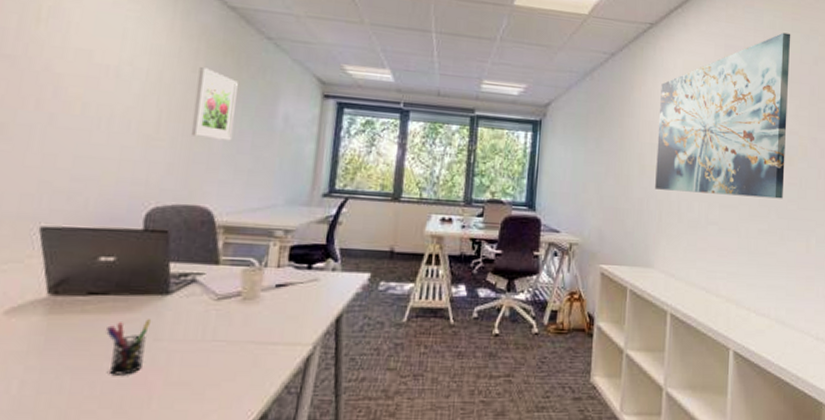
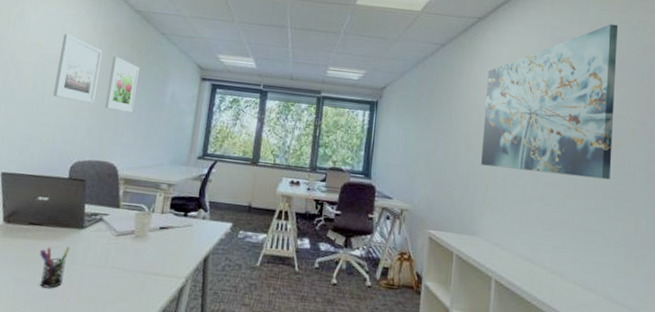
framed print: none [113,37,184,131] -> present [53,34,103,104]

